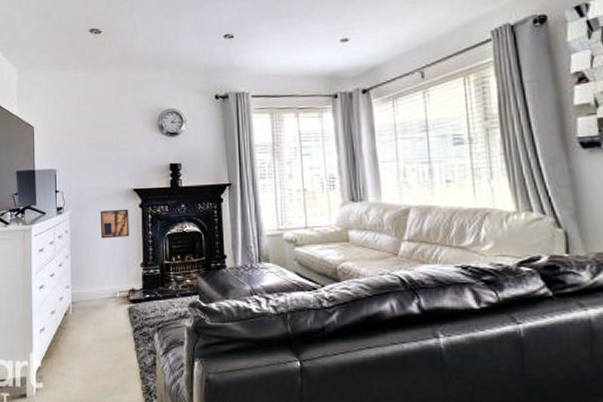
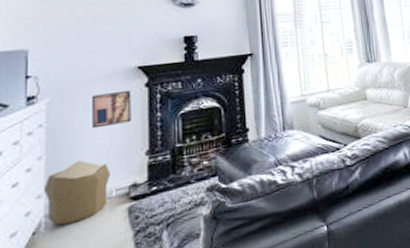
pouf: none [70,264,115,312] -> present [43,160,110,226]

